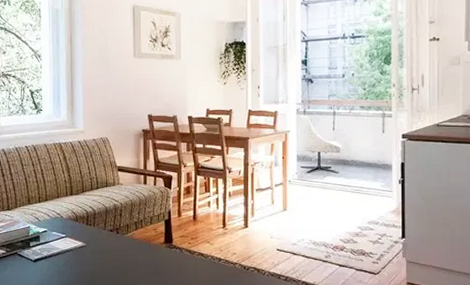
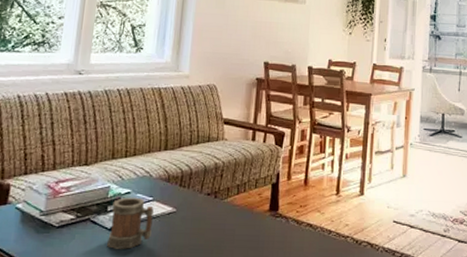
mug: none [33,234,68,276] -> present [107,197,154,249]

